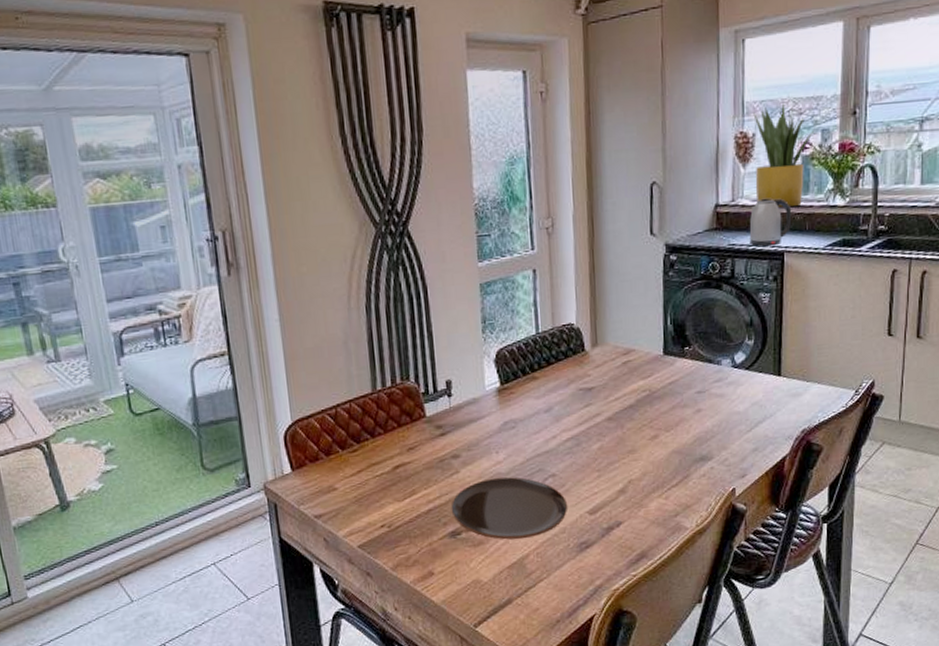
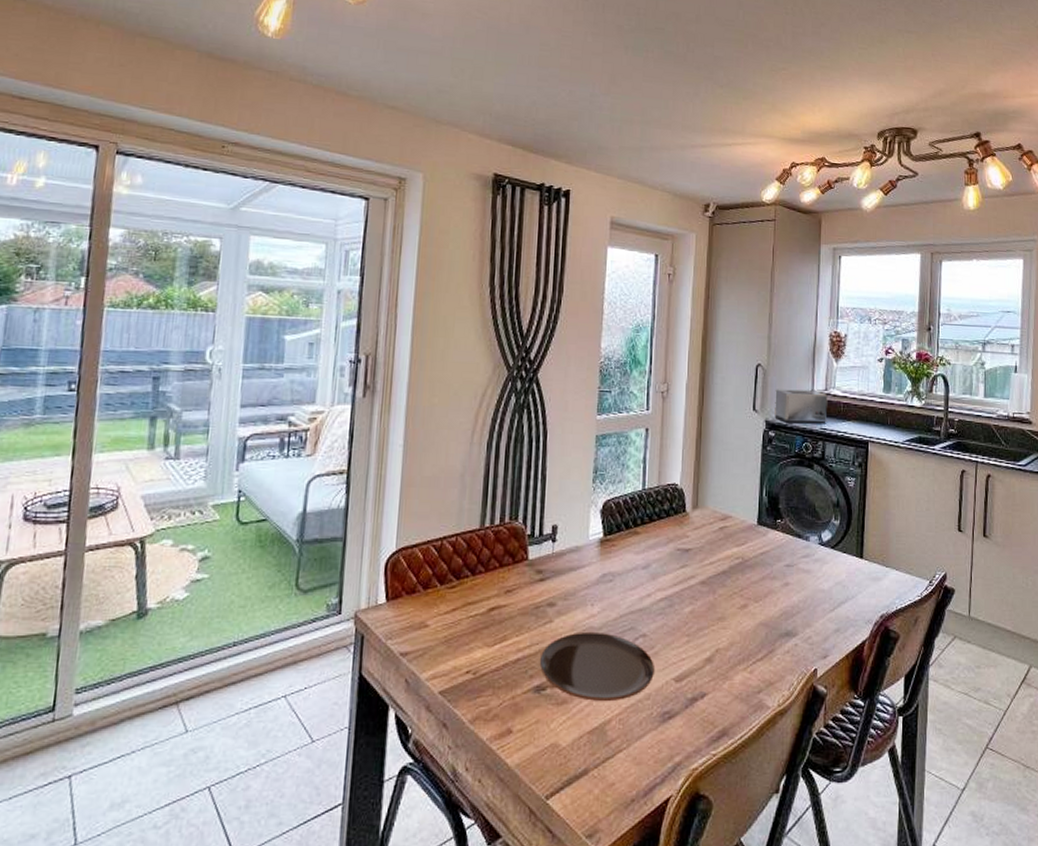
toaster: none [674,203,736,245] -> present [775,389,828,425]
kettle: present [749,198,792,246] -> none [839,391,876,434]
planter: present [753,103,814,207] -> none [845,313,896,402]

